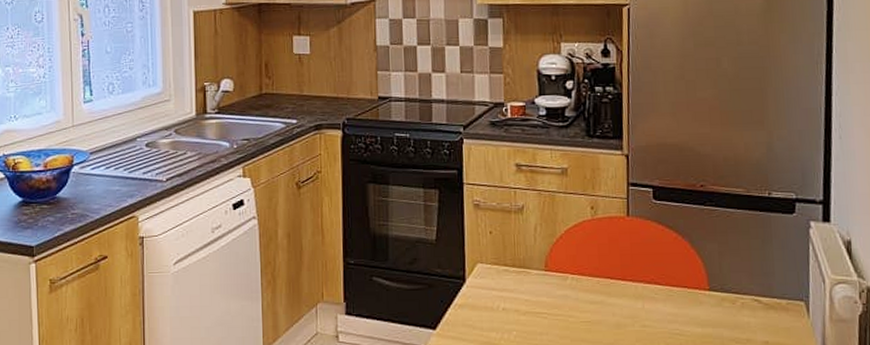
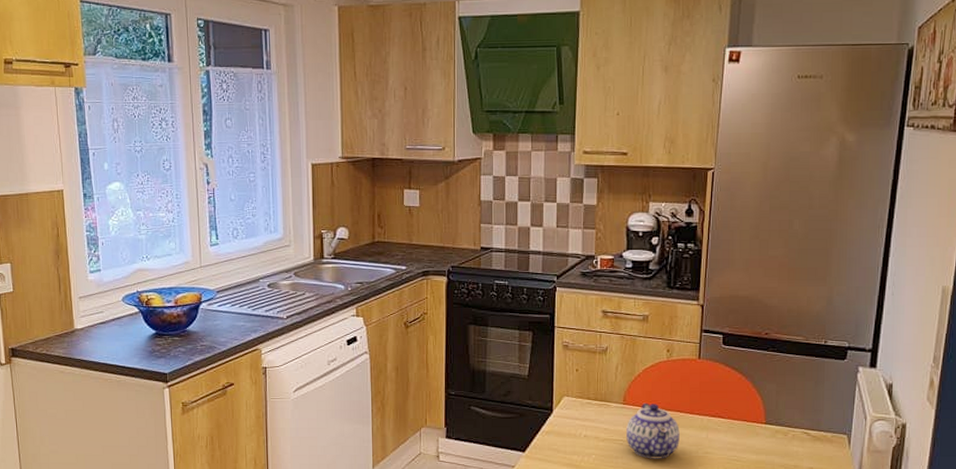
teapot: none [550,268,612,335] -> present [626,402,680,459]

